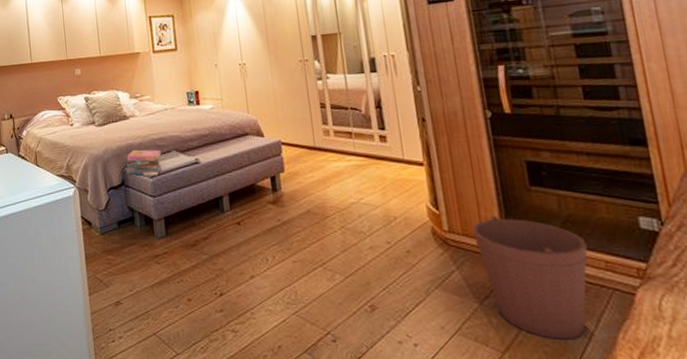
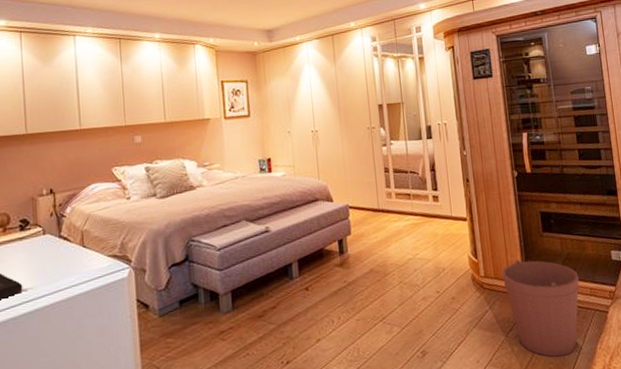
books: present [126,149,161,176] -> none [191,220,230,250]

